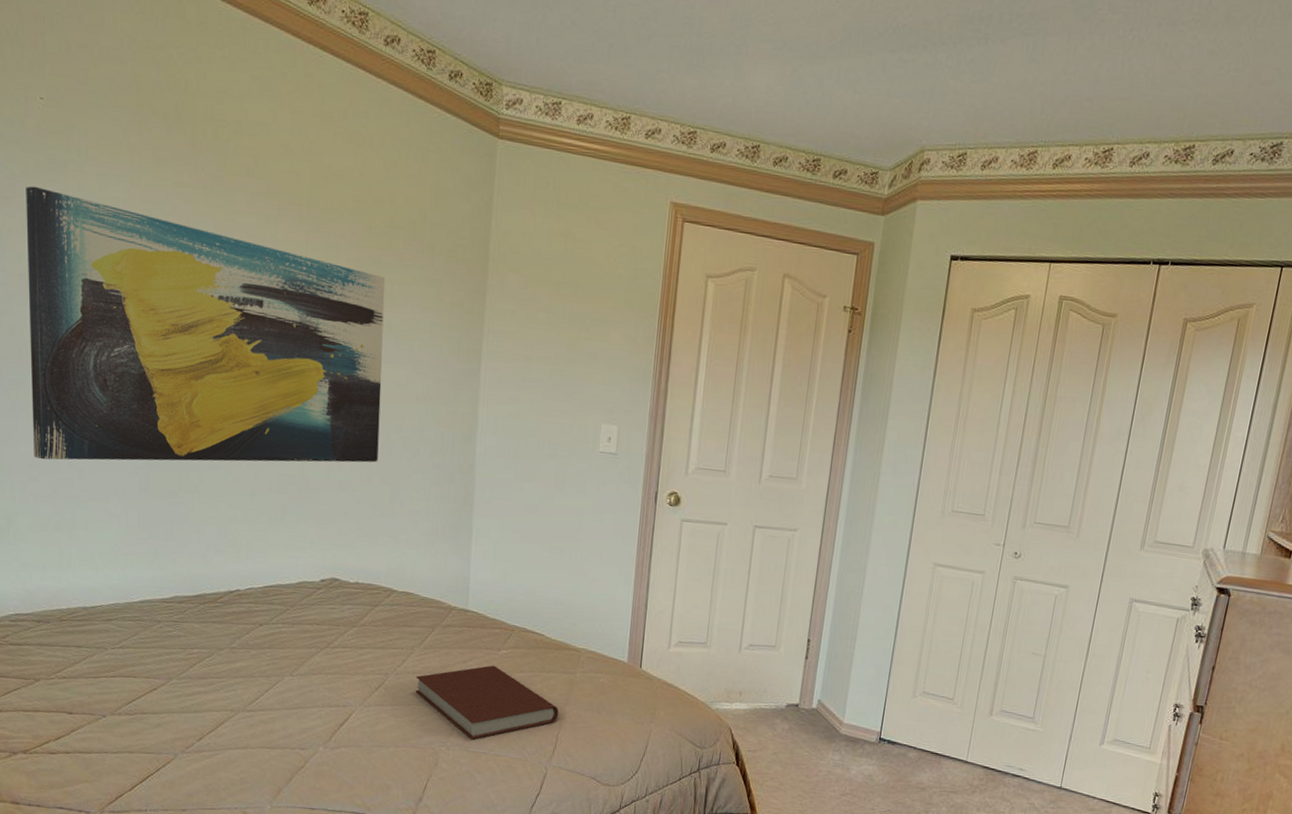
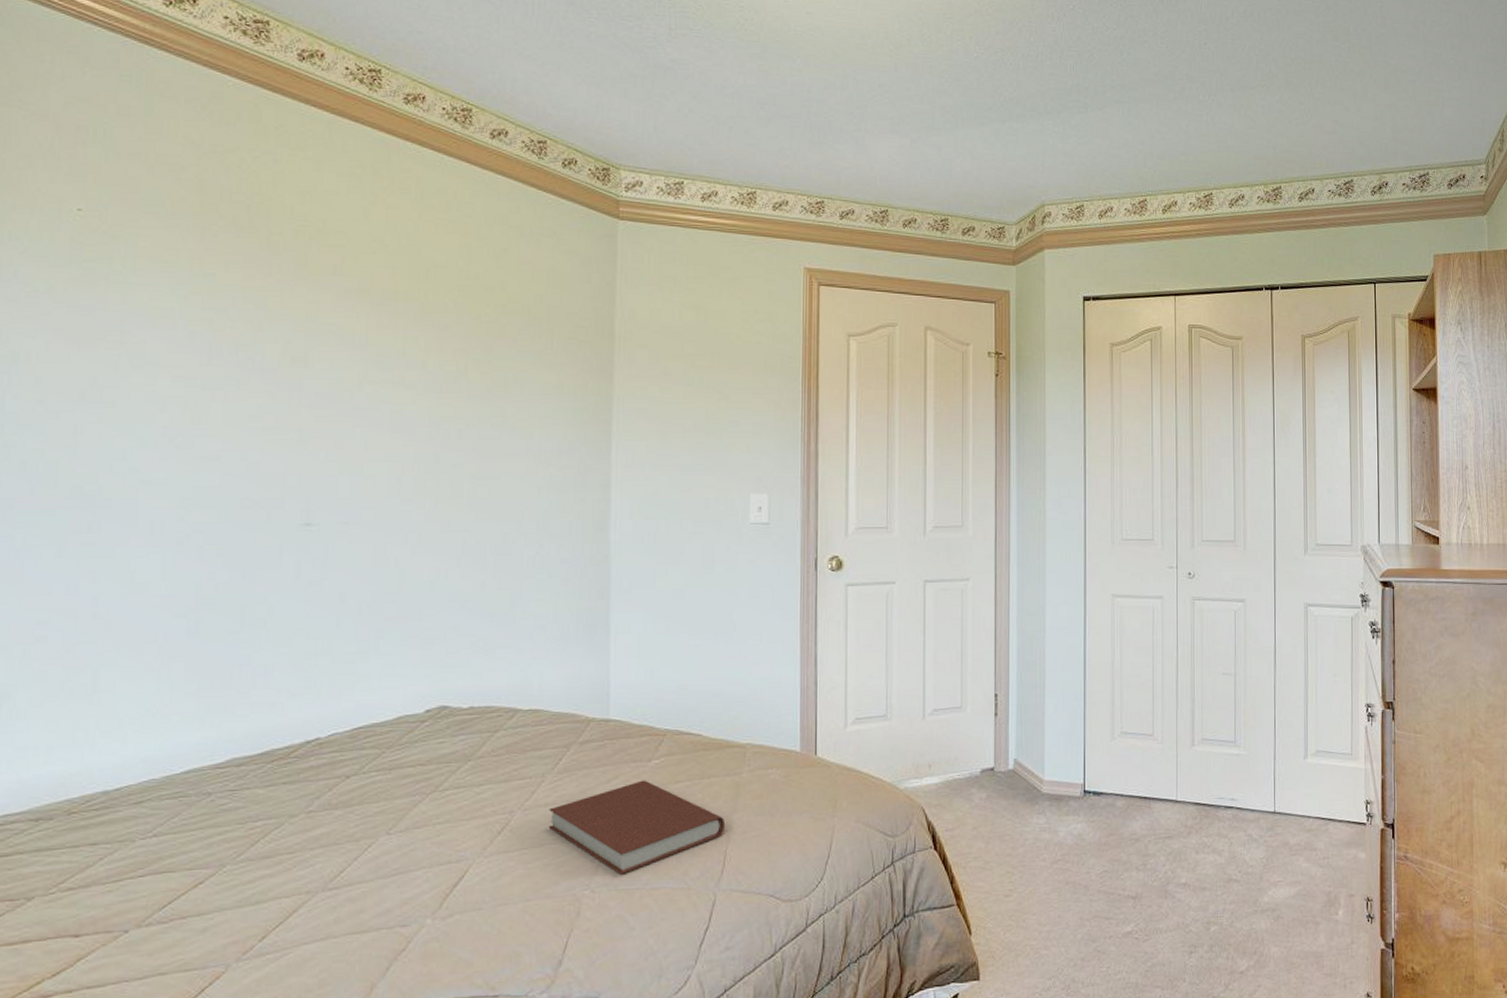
wall art: present [26,186,386,463] -> none [43,302,498,614]

